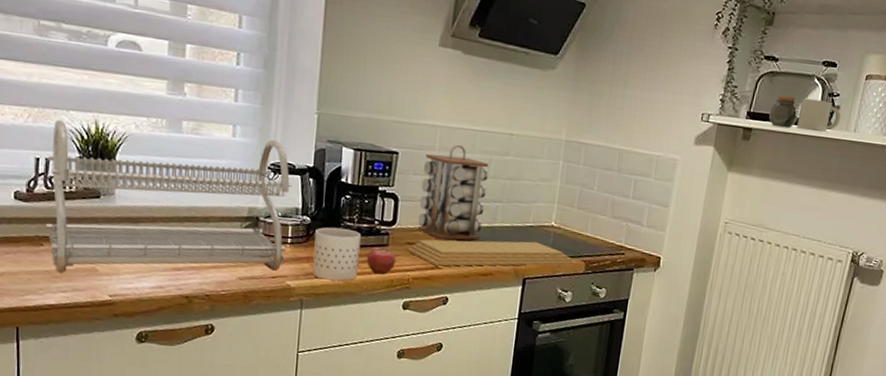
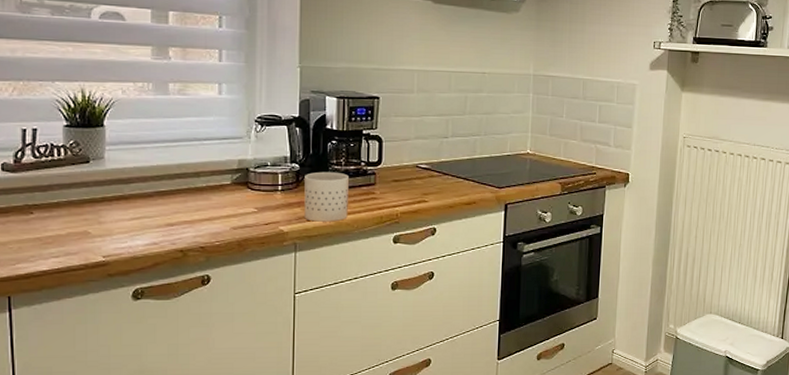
dish rack: present [46,120,292,274] -> none [34,91,280,239]
fruit: present [366,247,396,275] -> none [356,186,383,212]
cutting board: present [407,239,578,267] -> none [394,169,554,199]
spice rack: present [417,144,489,242] -> none [402,85,465,175]
jar: present [769,96,799,129] -> none [713,22,738,50]
mug: present [796,98,842,133] -> none [737,22,775,51]

